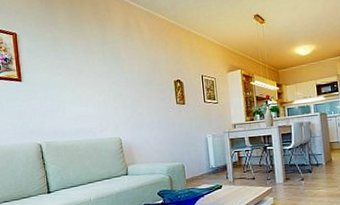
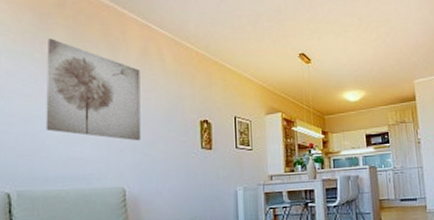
wall art: none [53,20,129,100] -> present [46,38,141,141]

